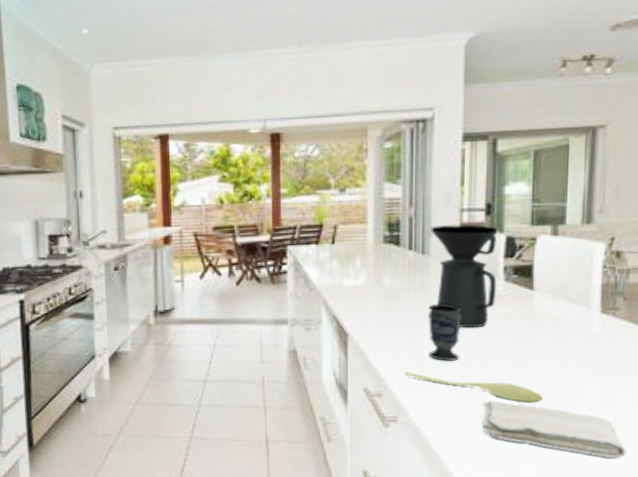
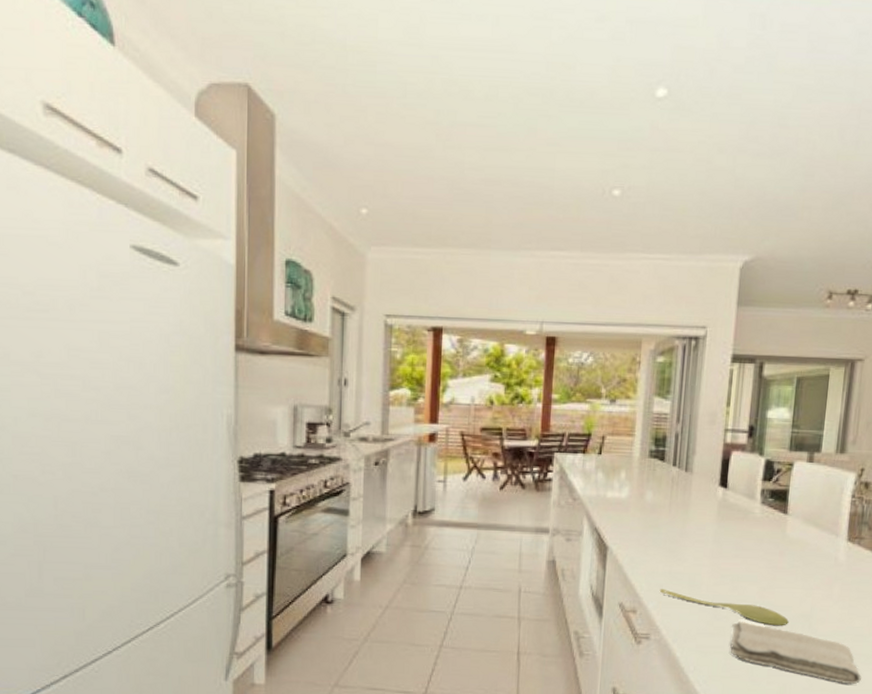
cup: present [428,303,461,361] -> none [684,522,719,580]
coffee maker: present [431,224,498,328] -> none [695,443,759,549]

